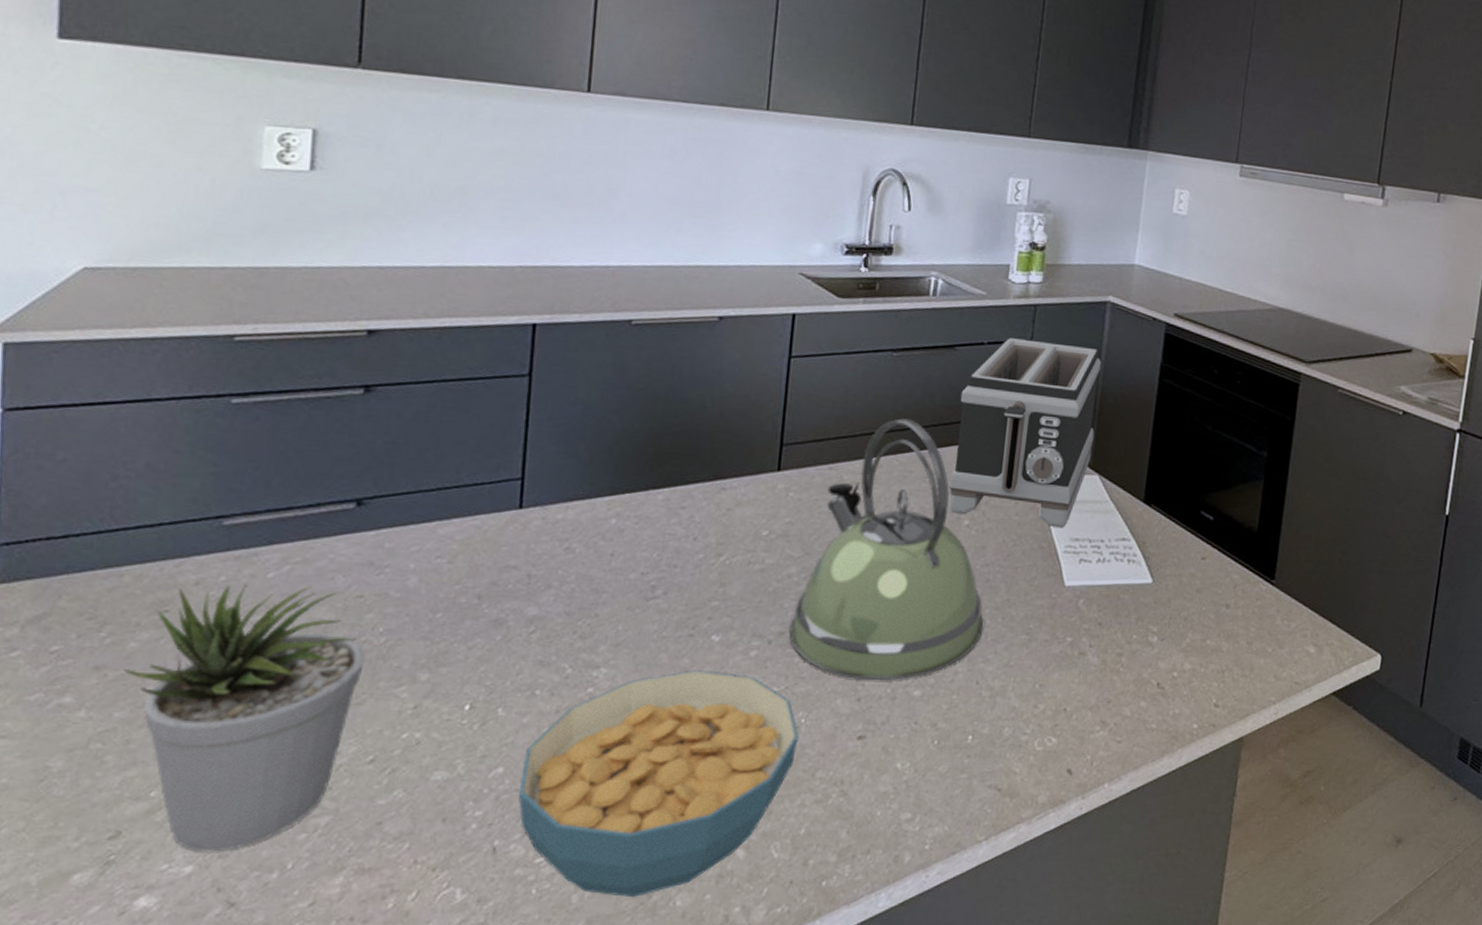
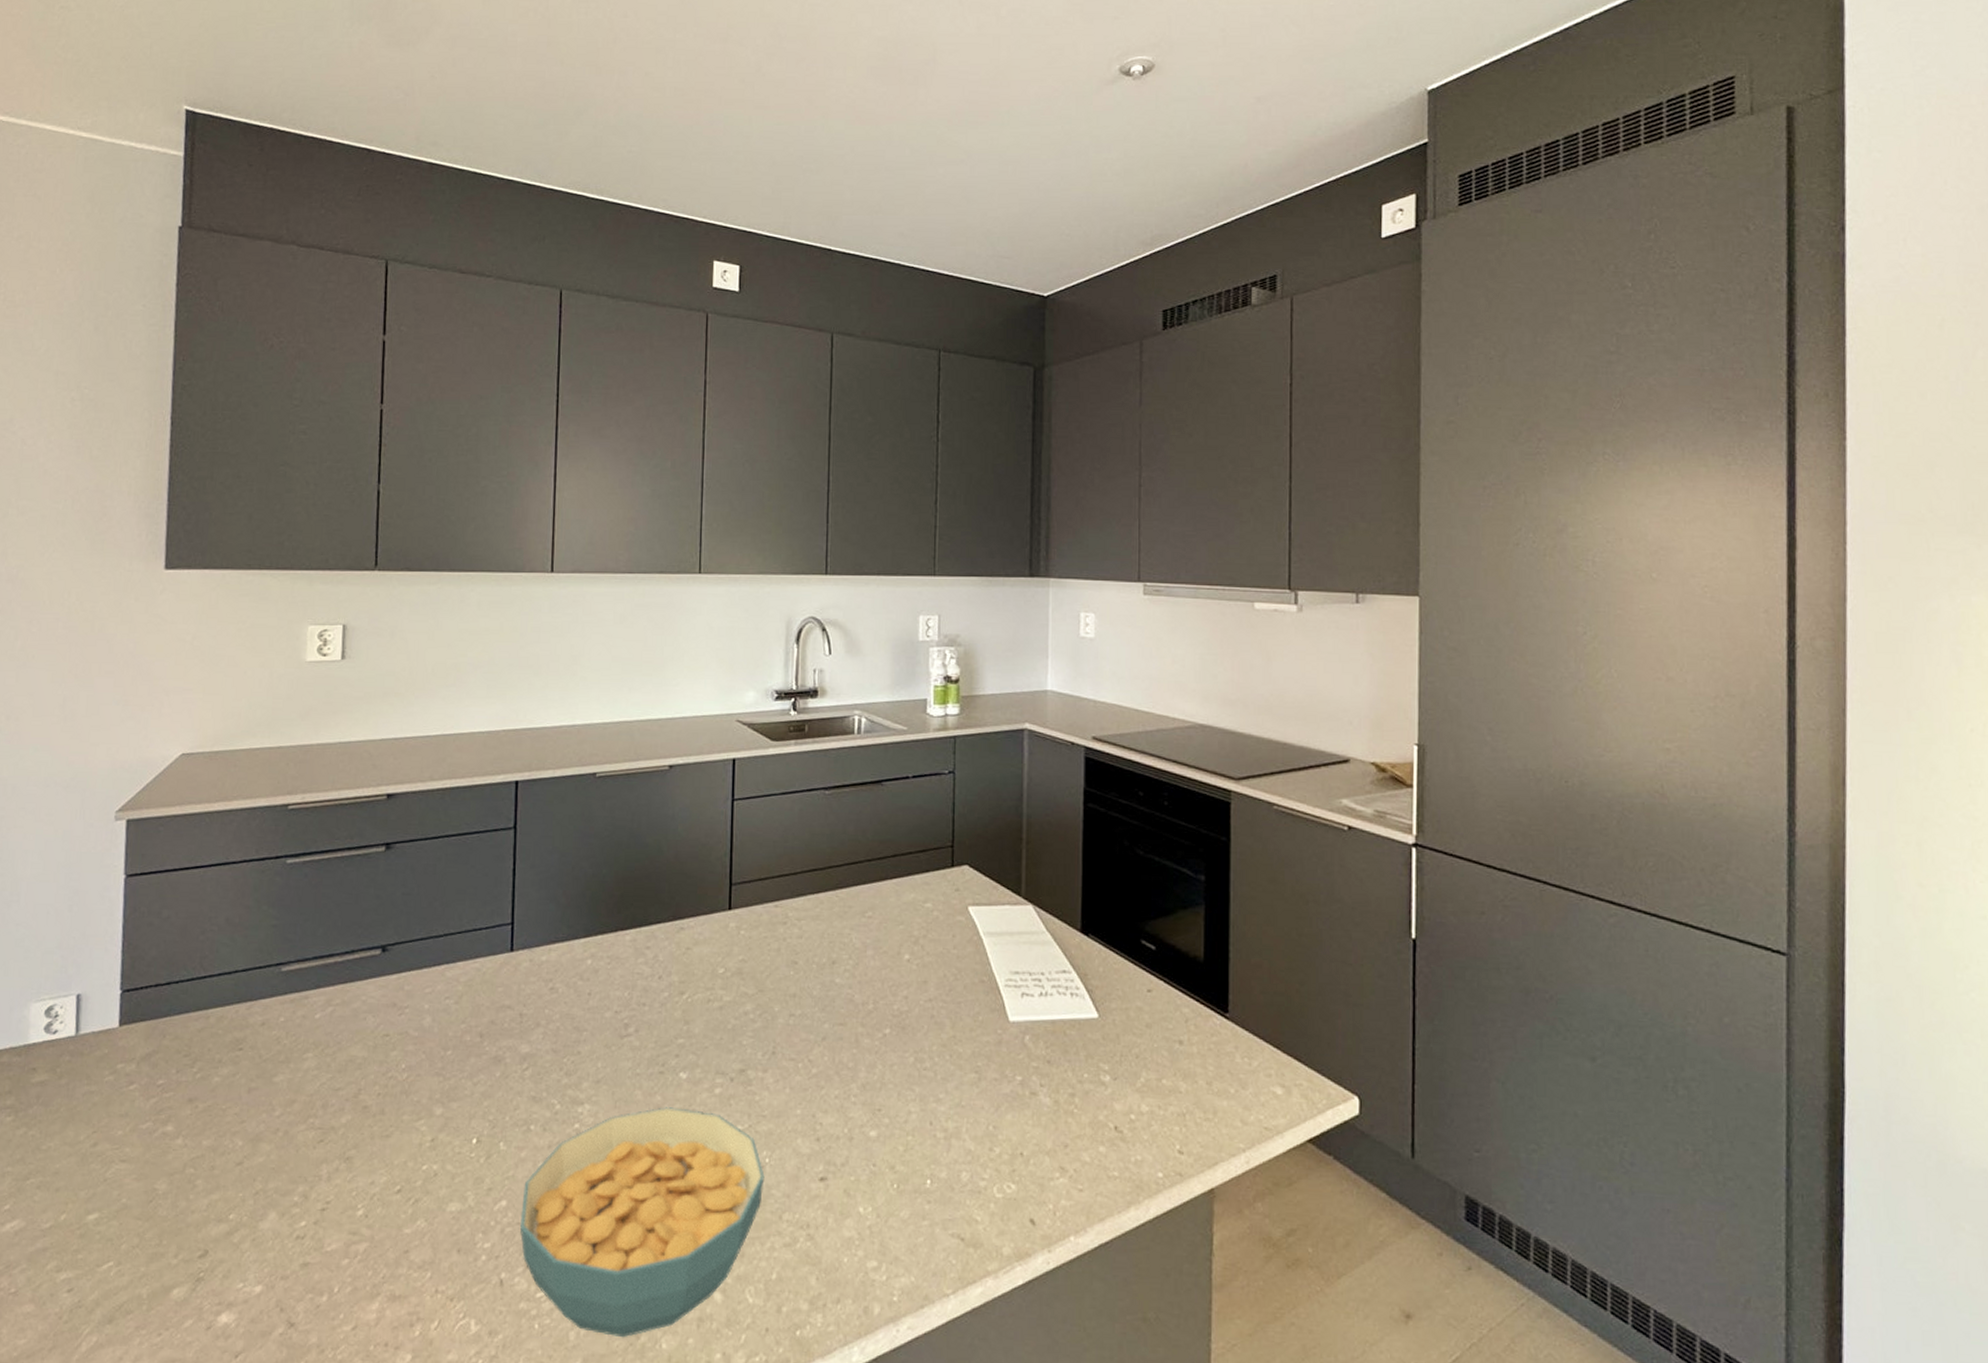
potted plant: present [123,584,366,852] -> none [209,1024,392,1273]
kettle: present [789,418,983,681] -> none [749,855,932,1121]
toaster: present [948,338,1101,527] -> none [888,770,1024,960]

